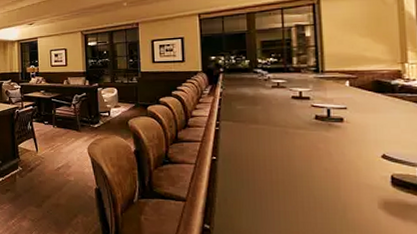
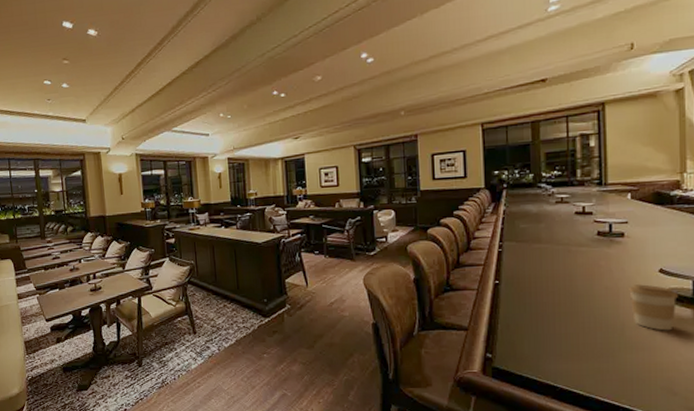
coffee cup: none [350,168,403,216] -> present [629,284,678,331]

